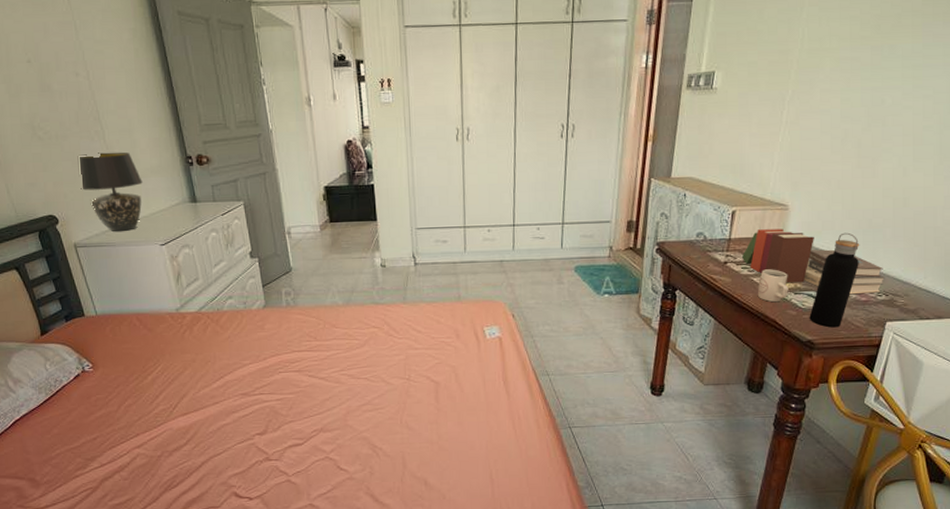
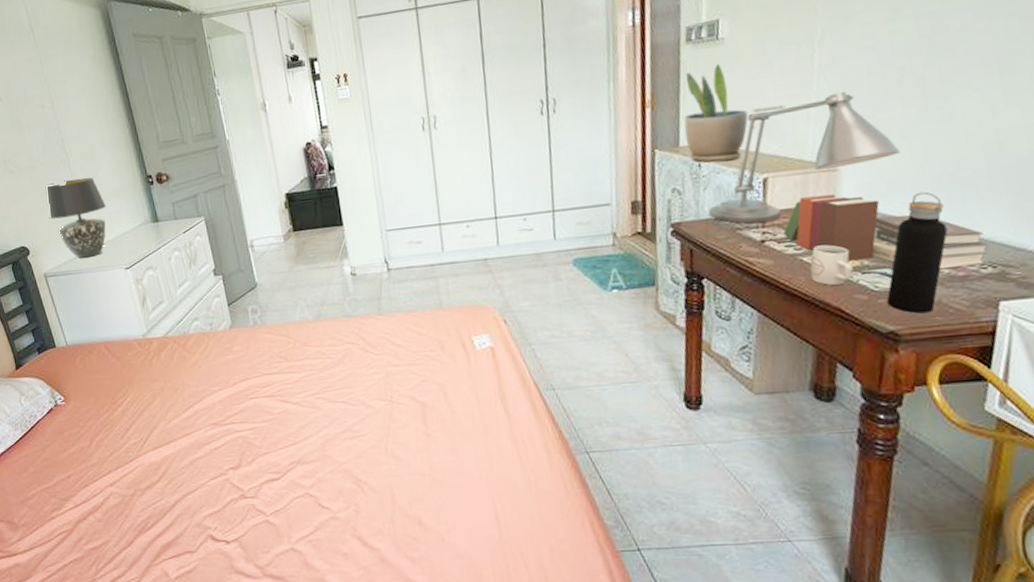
potted plant: none [677,110,728,194] -> present [684,64,749,163]
desk lamp: none [688,144,835,247] -> present [709,91,901,224]

